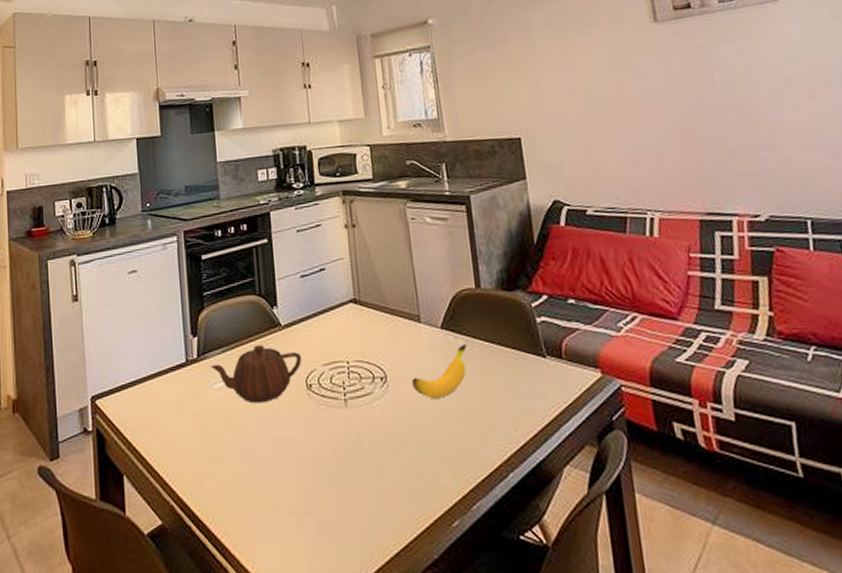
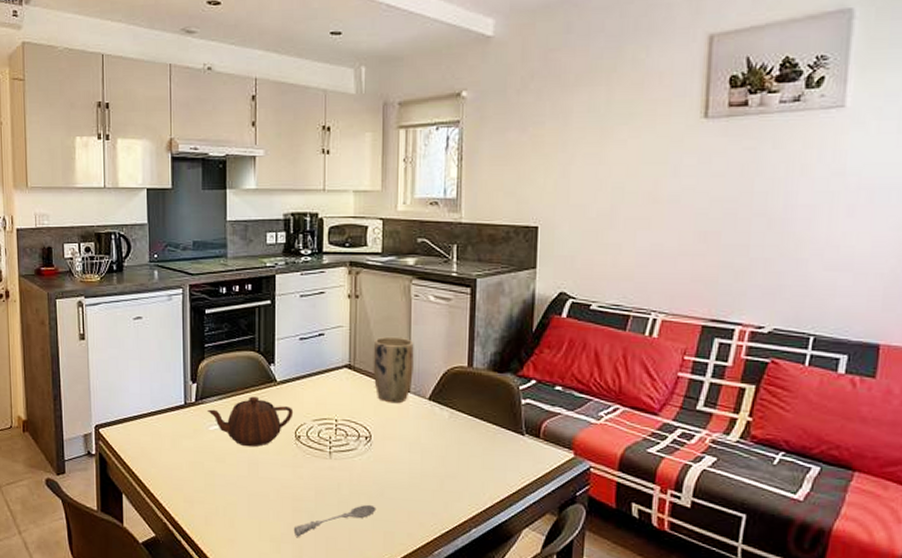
soupspoon: none [315,457,403,506] -> present [293,504,376,537]
plant pot: none [376,263,422,336] -> present [373,336,414,403]
banana: present [411,343,467,398] -> none [394,415,451,460]

